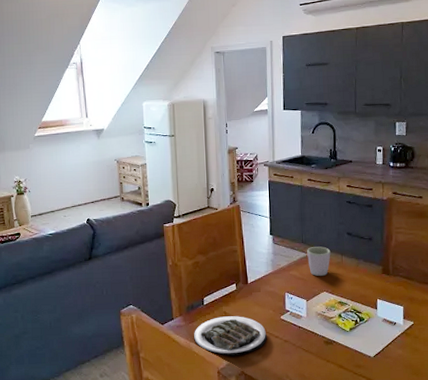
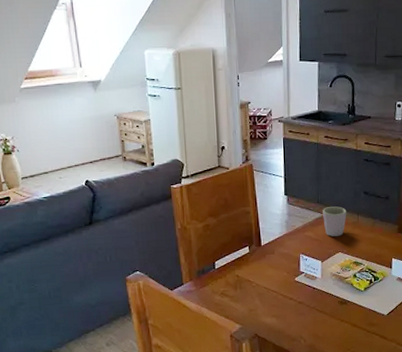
plate: present [193,316,267,356] -> none [204,279,281,320]

